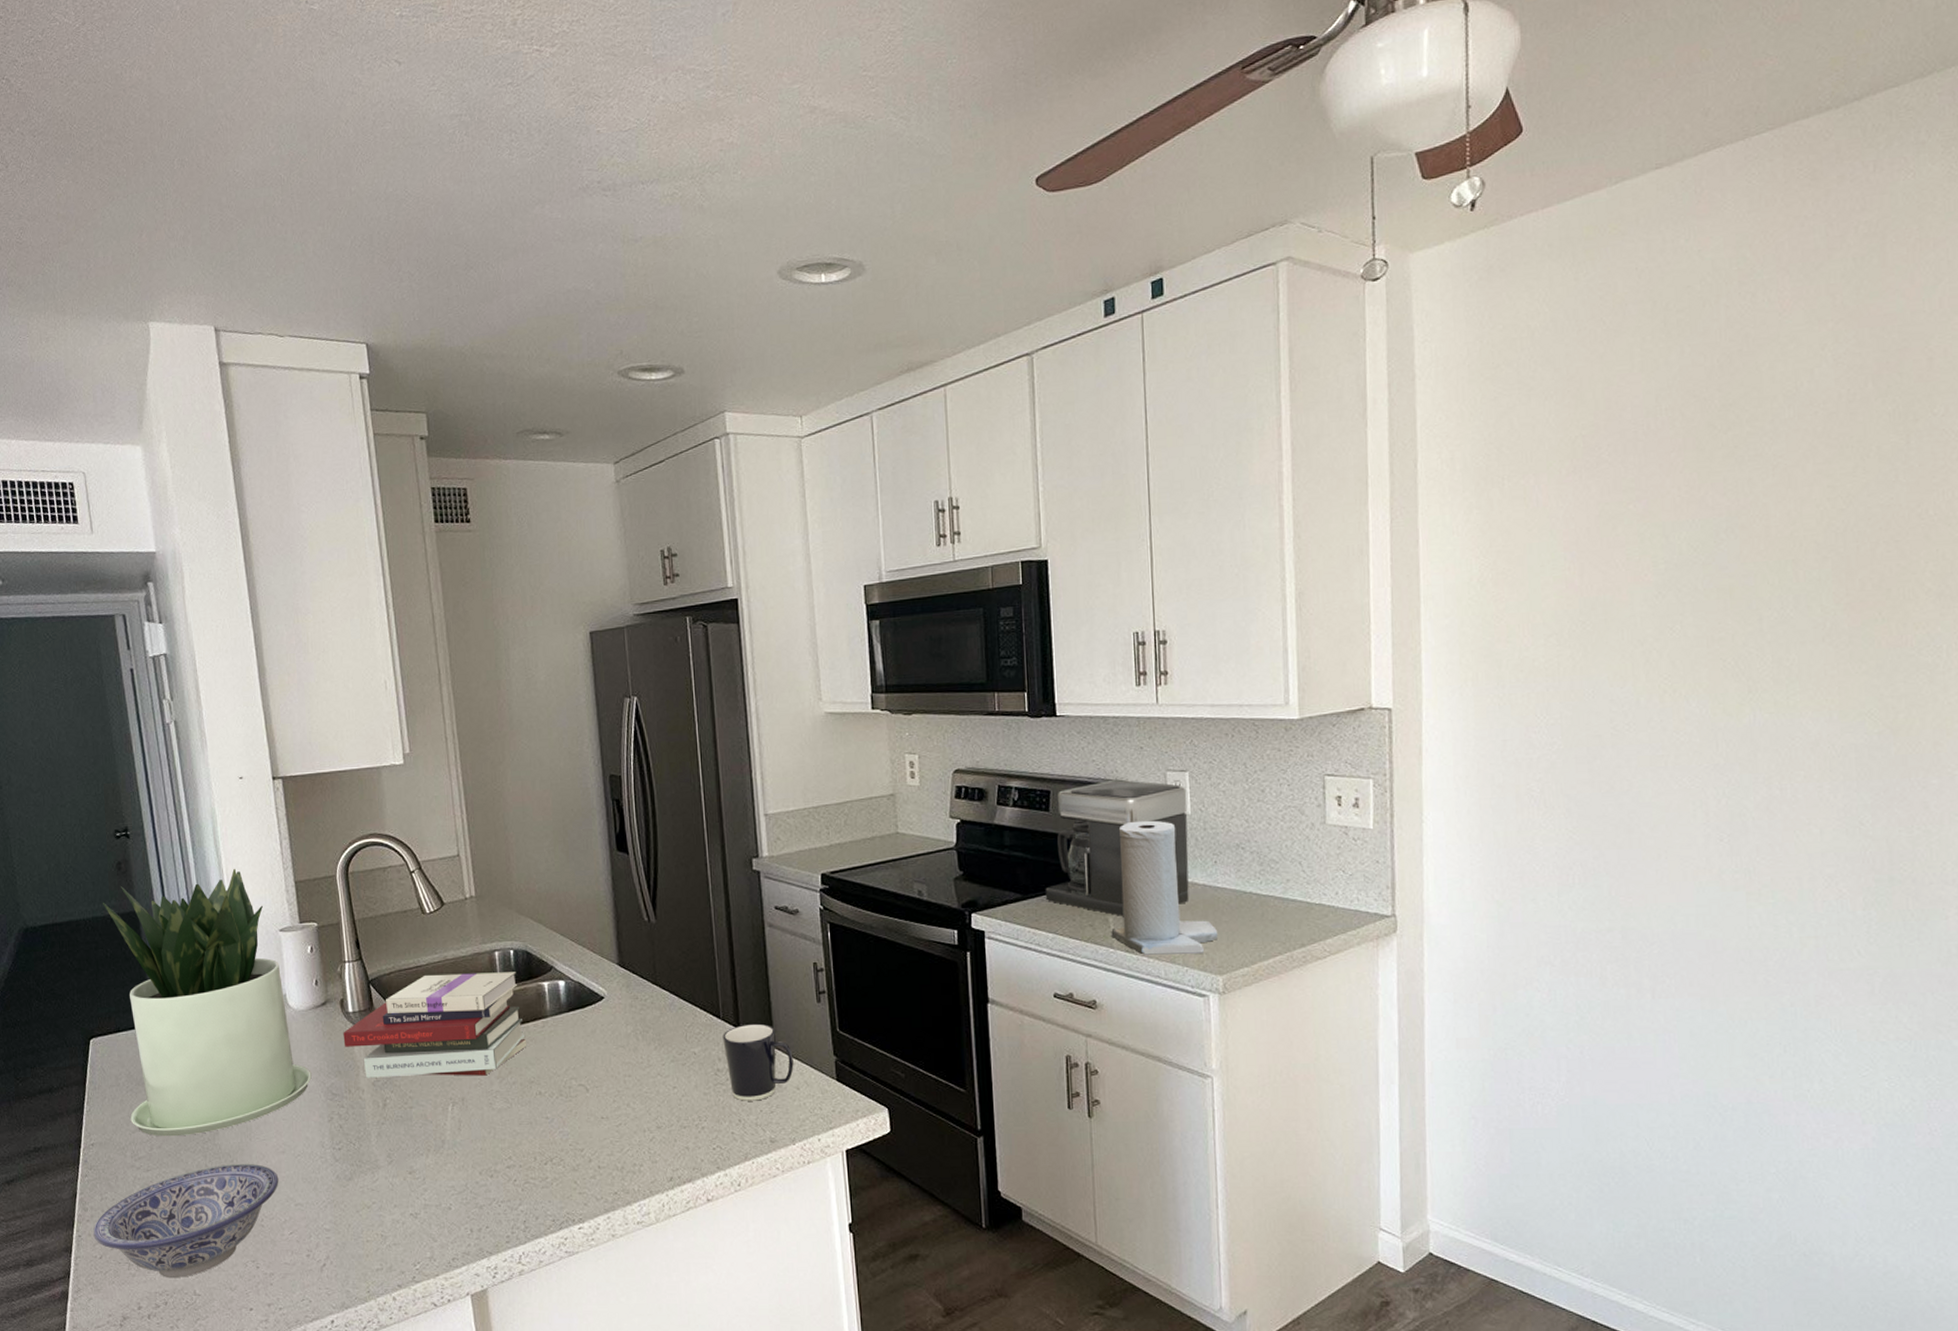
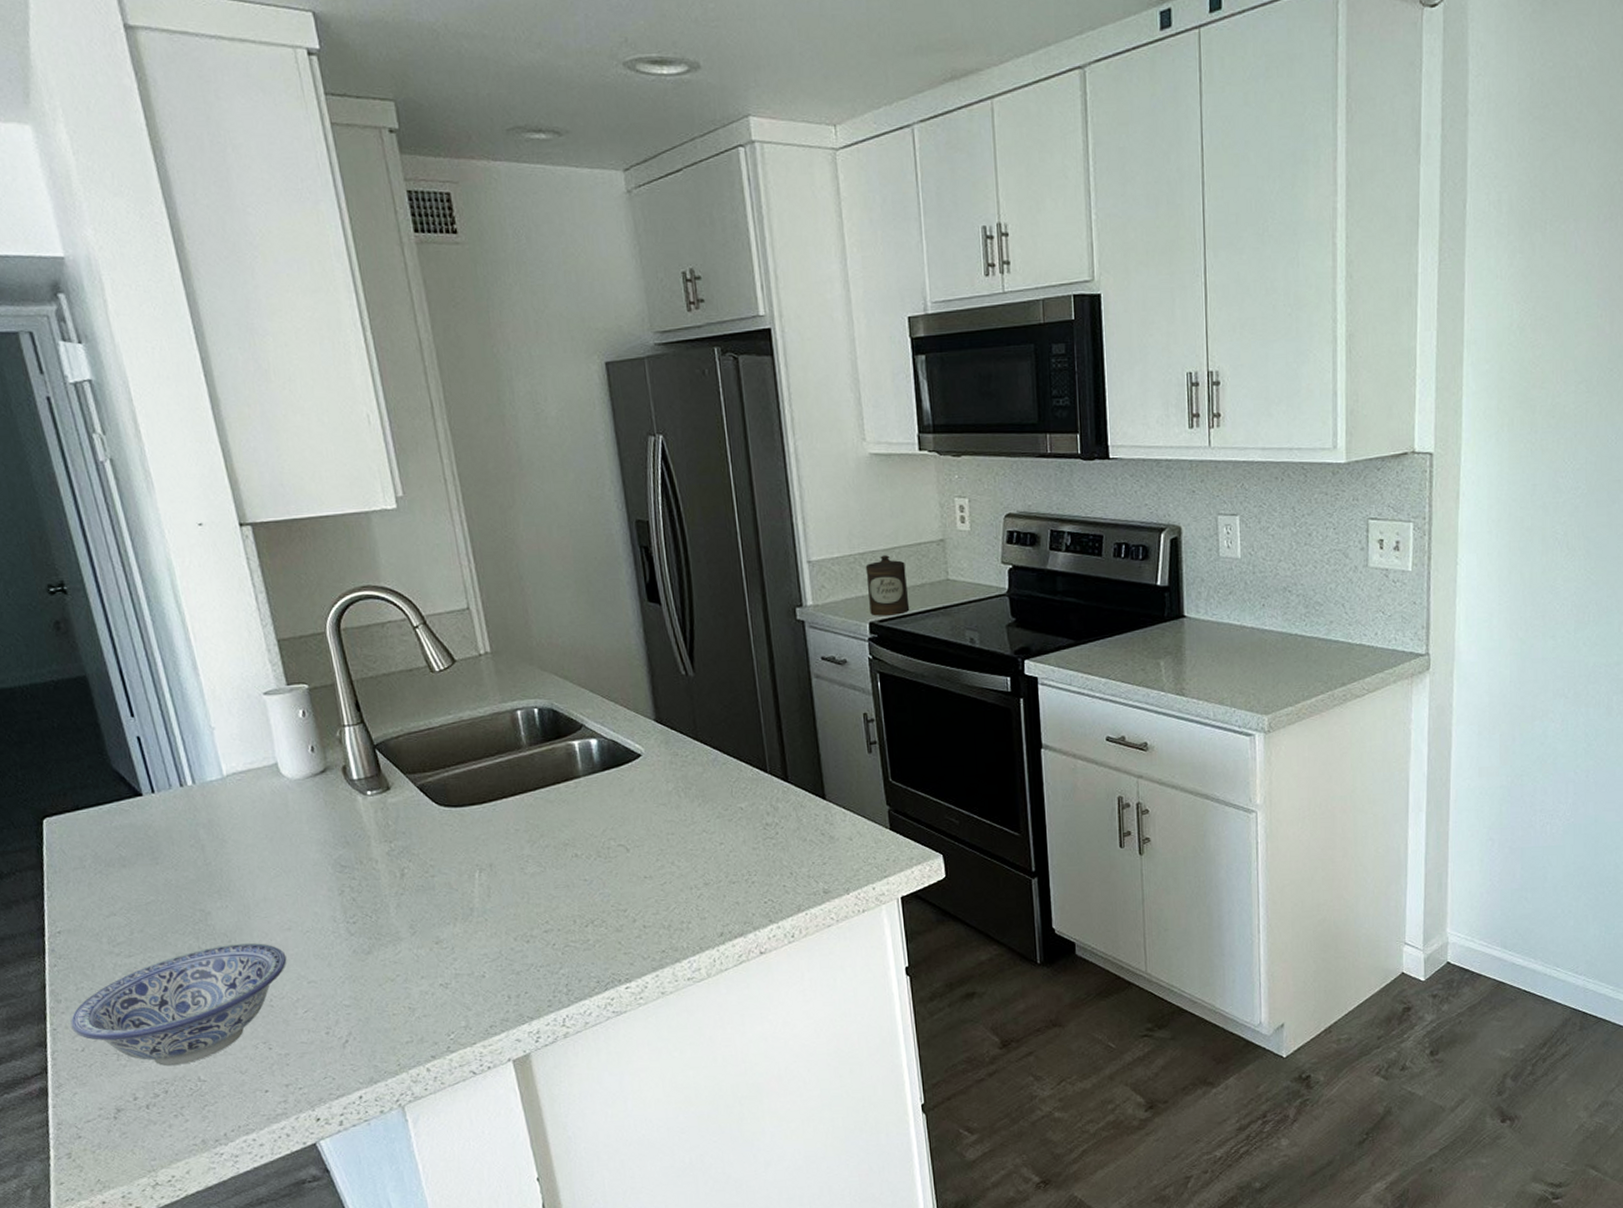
planter: present [102,868,312,1137] -> none [40,626,316,920]
books: present [343,972,527,1078] -> none [348,731,559,848]
mug: present [723,1023,794,1101] -> none [770,776,846,854]
canister: none [819,809,860,868] -> present [865,555,910,616]
coffee maker: present [1045,780,1190,916] -> none [1098,524,1238,660]
paper towel: present [1111,820,1219,955] -> none [1162,564,1265,697]

